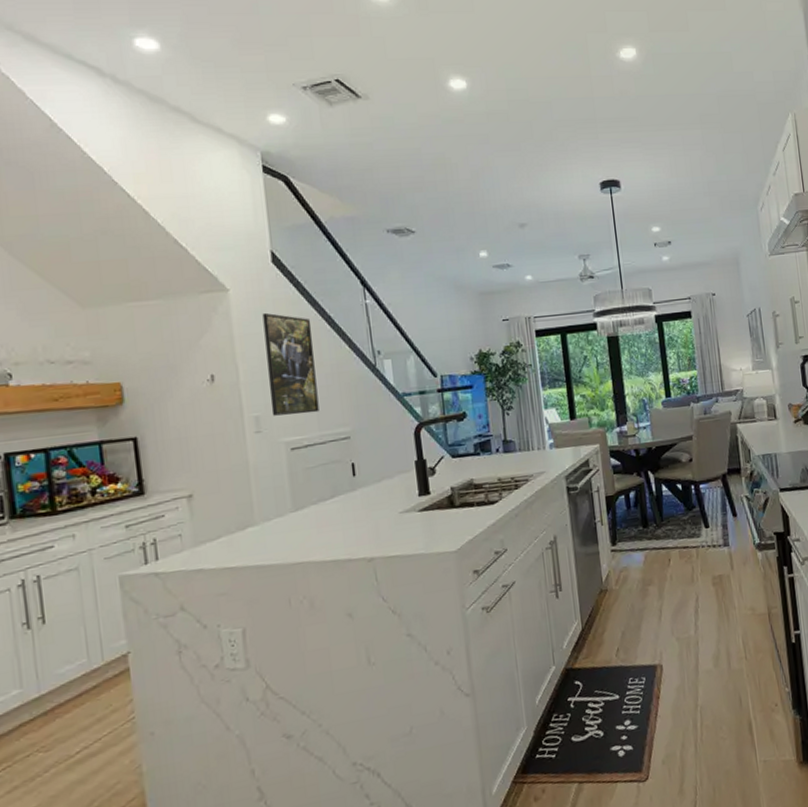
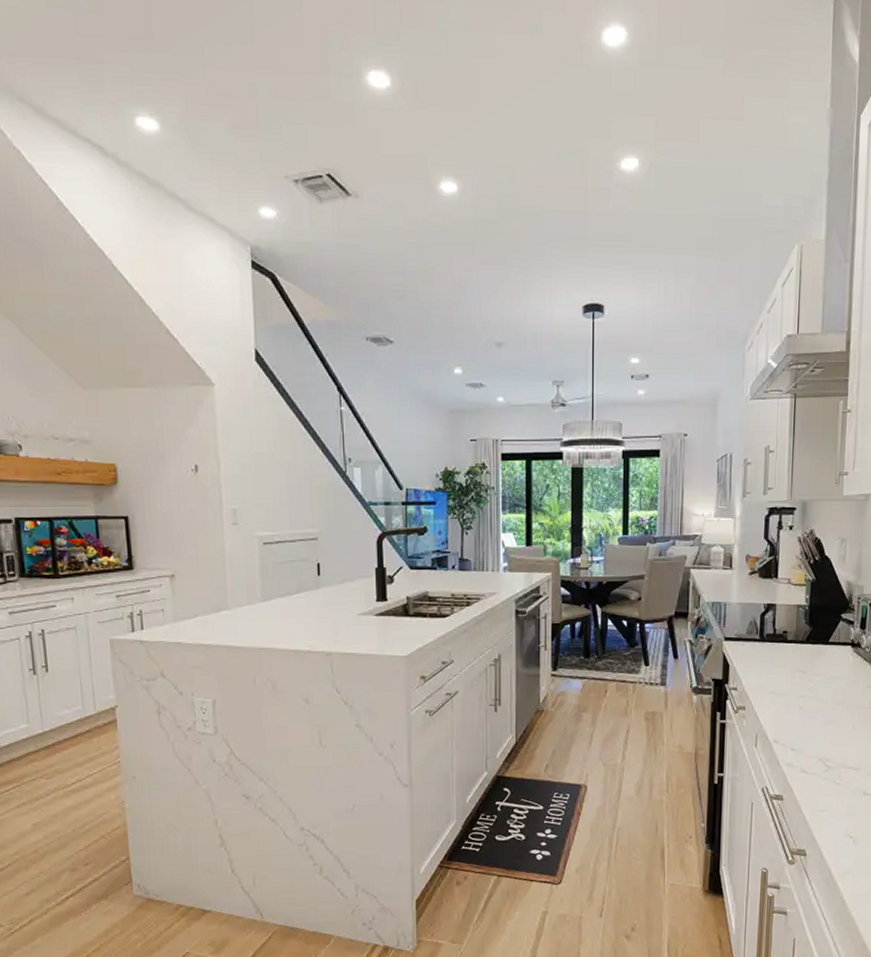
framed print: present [262,312,320,416] -> none [244,410,291,512]

